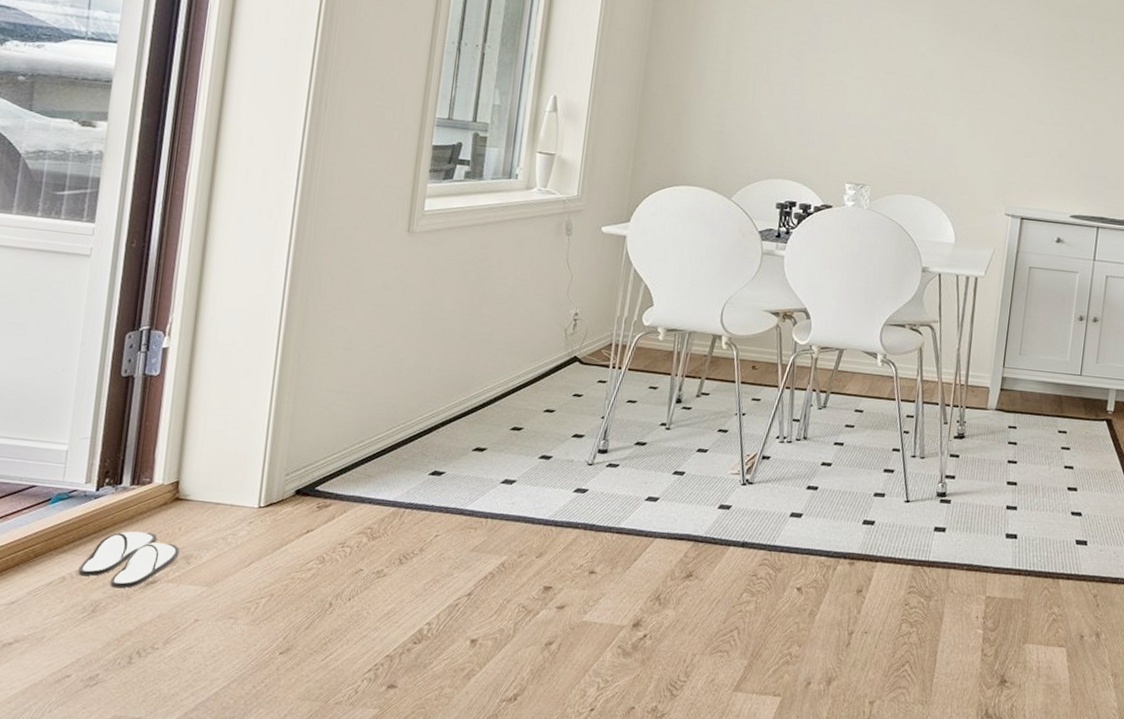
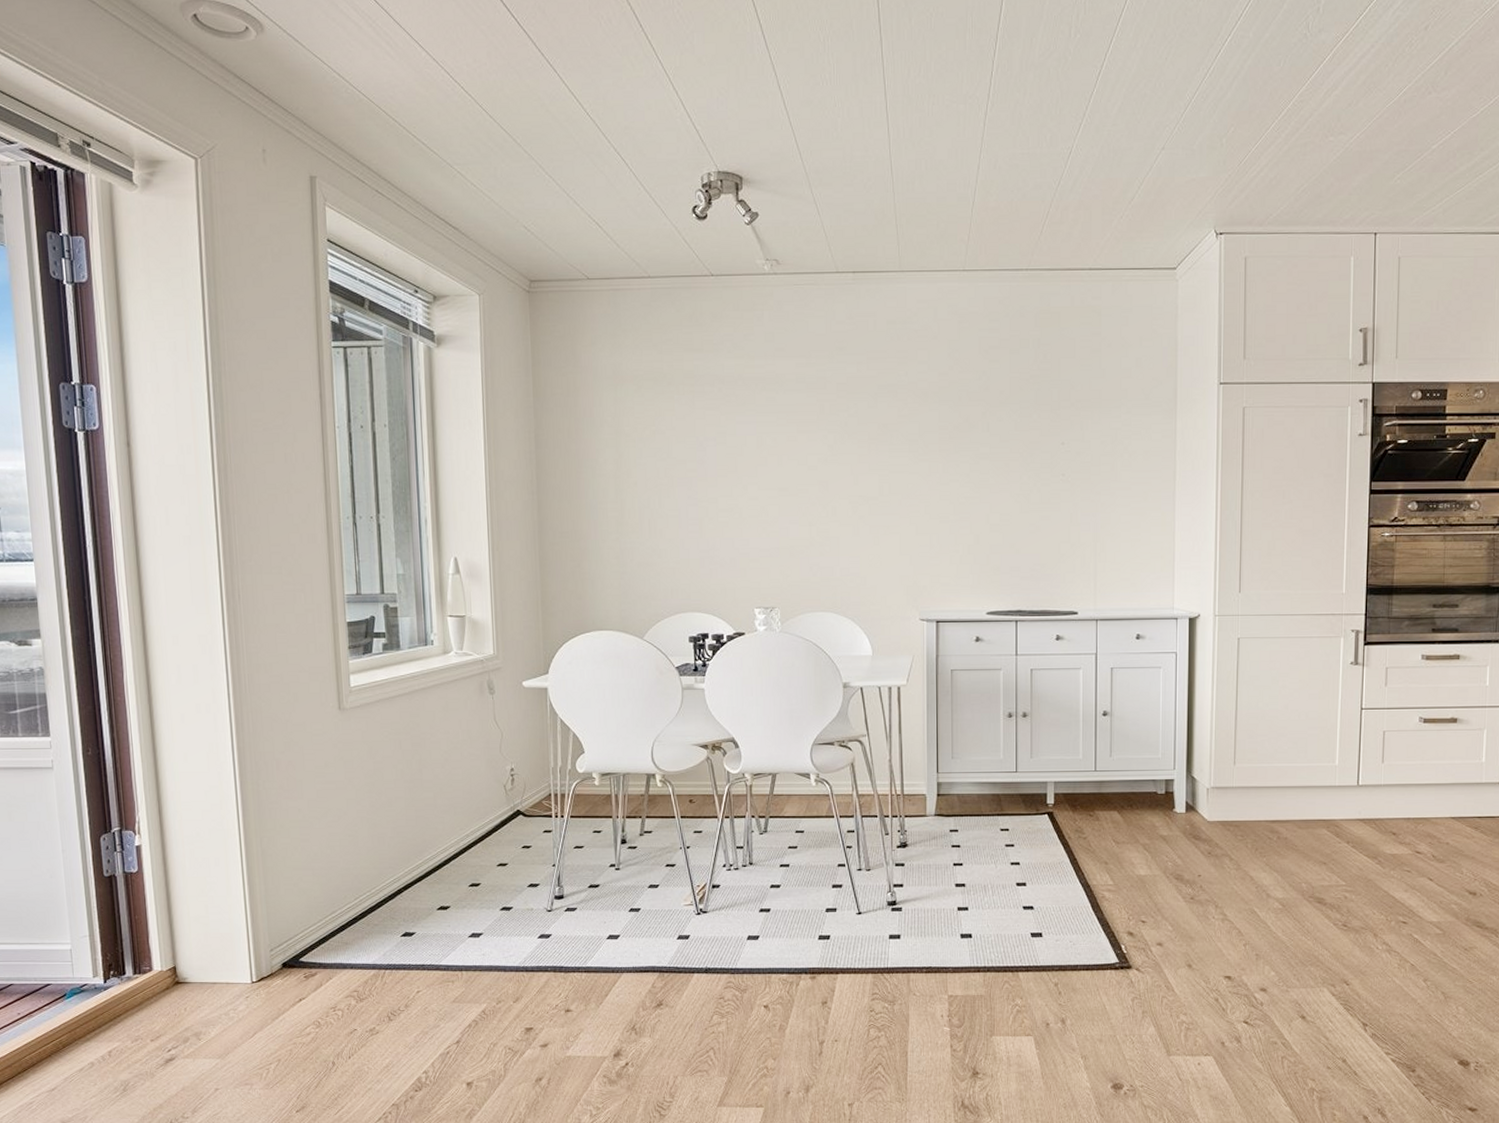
slippers: present [78,531,180,588] -> none [103,1016,189,1068]

